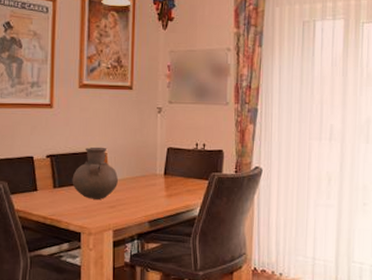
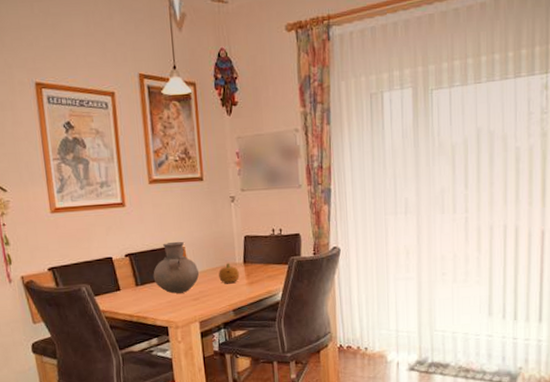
fruit: none [138,173,159,195] -> present [218,263,239,284]

